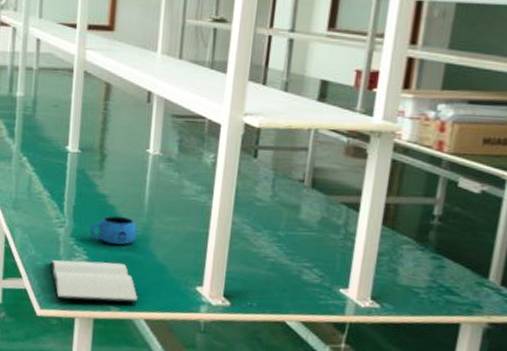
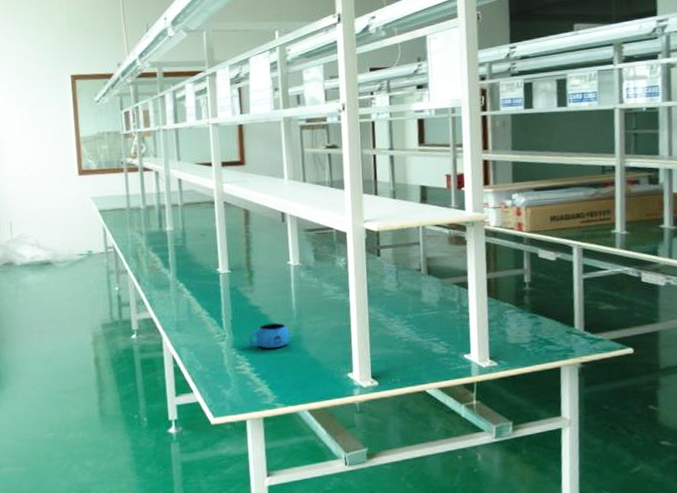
book: present [50,260,137,303] -> none [216,363,299,406]

